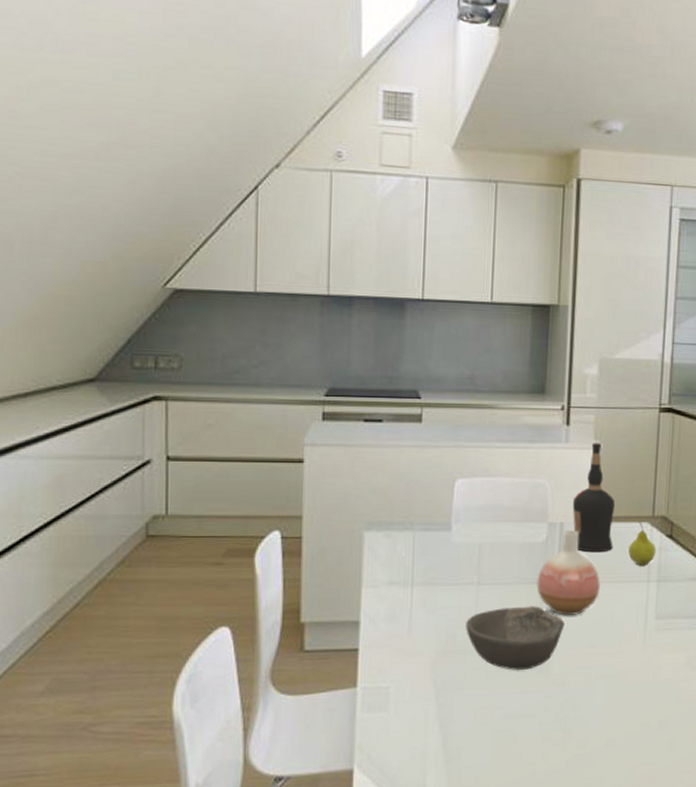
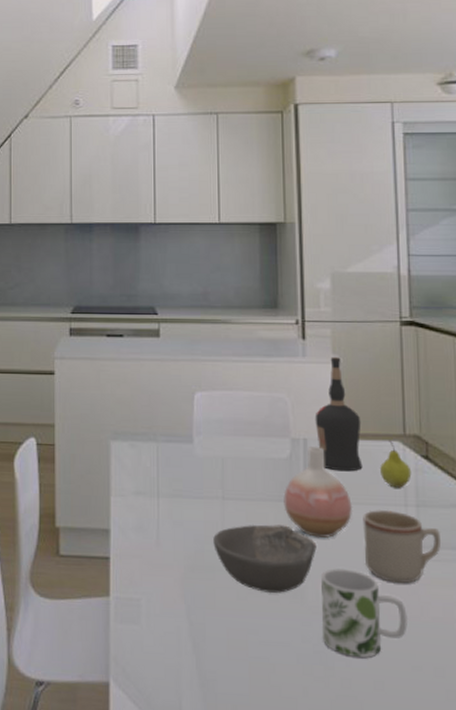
mug: none [564,643,640,721] -> present [321,569,407,658]
mug: none [607,585,676,651] -> present [363,509,441,583]

